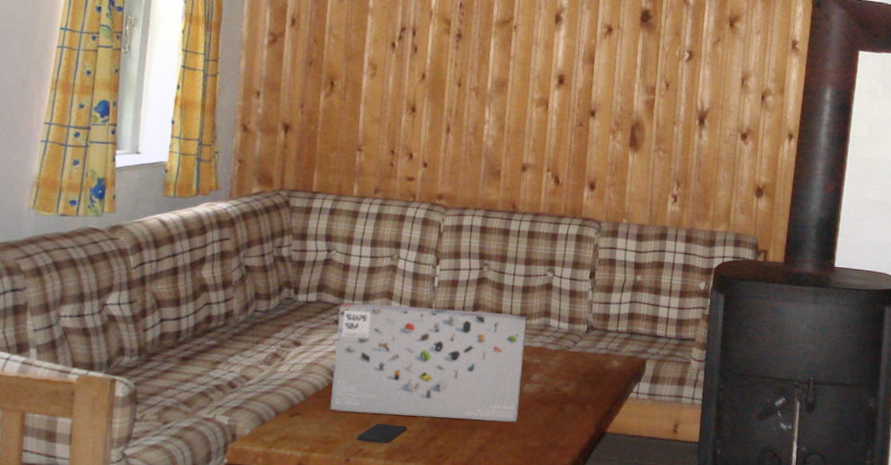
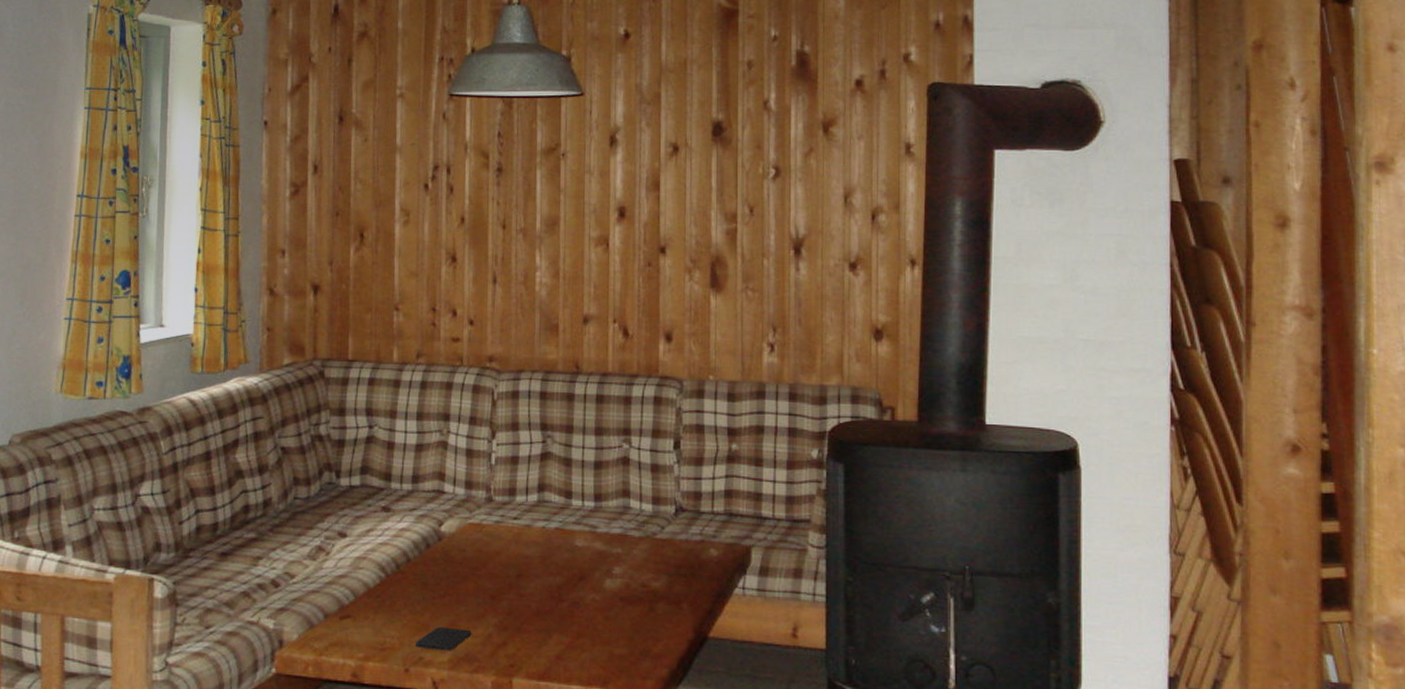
toy set box: present [330,301,528,422] -> none [383,485,603,625]

